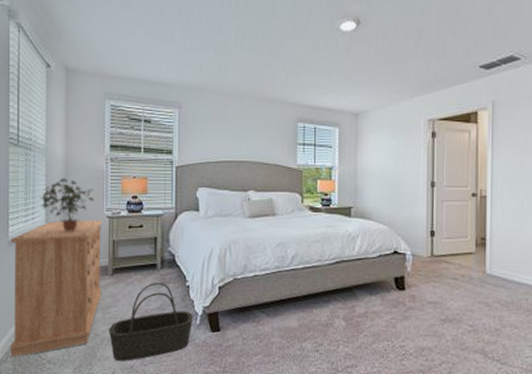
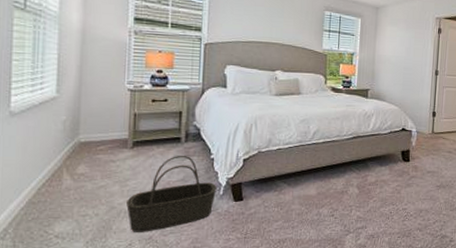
dresser: present [10,219,103,358] -> none [10,92,123,234]
potted plant: present [40,178,94,231] -> none [50,48,115,103]

